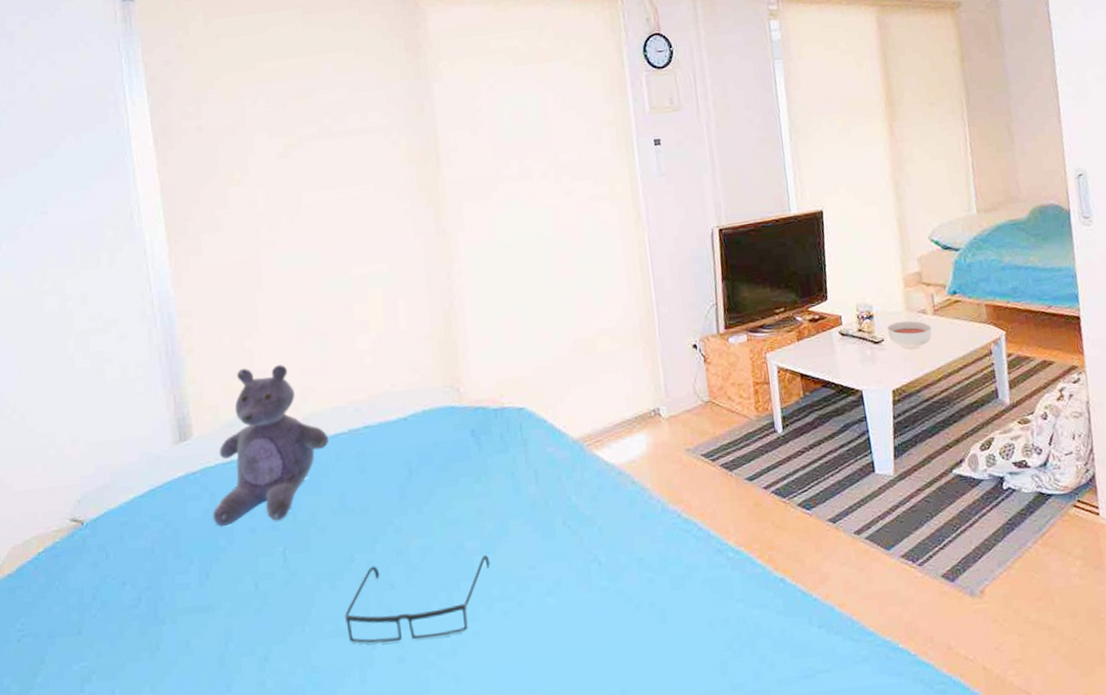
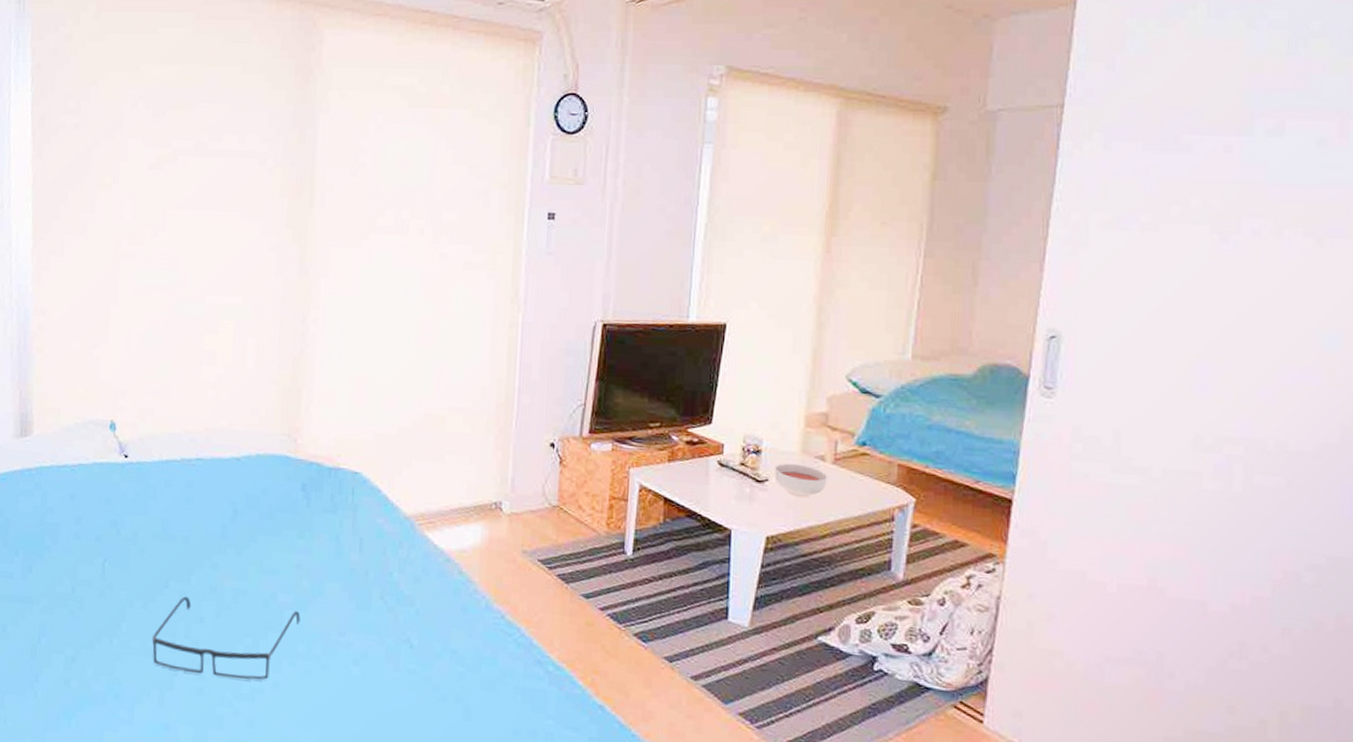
stuffed animal: present [212,365,329,526] -> none [42,376,161,533]

